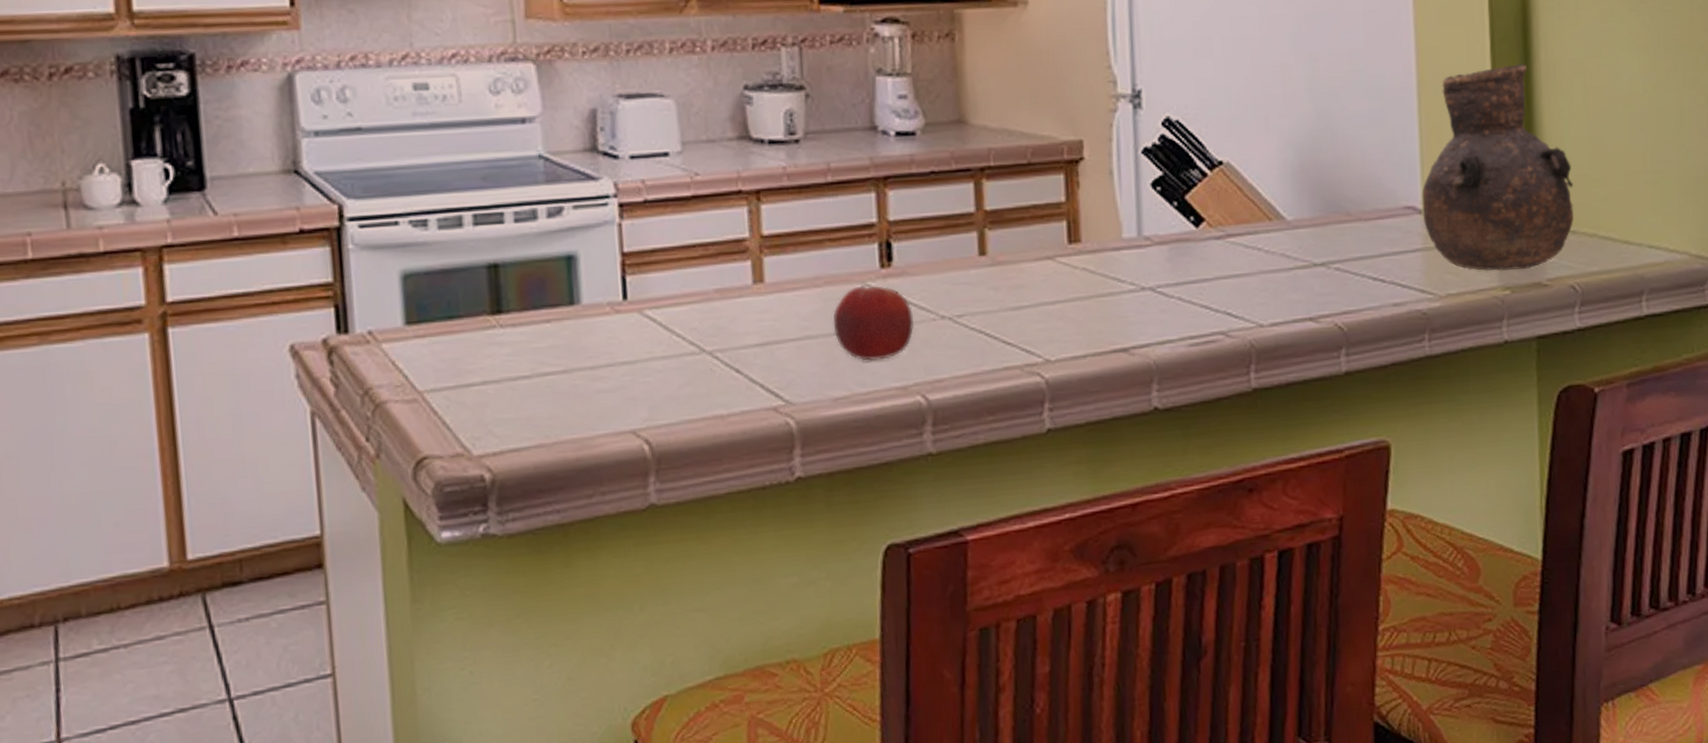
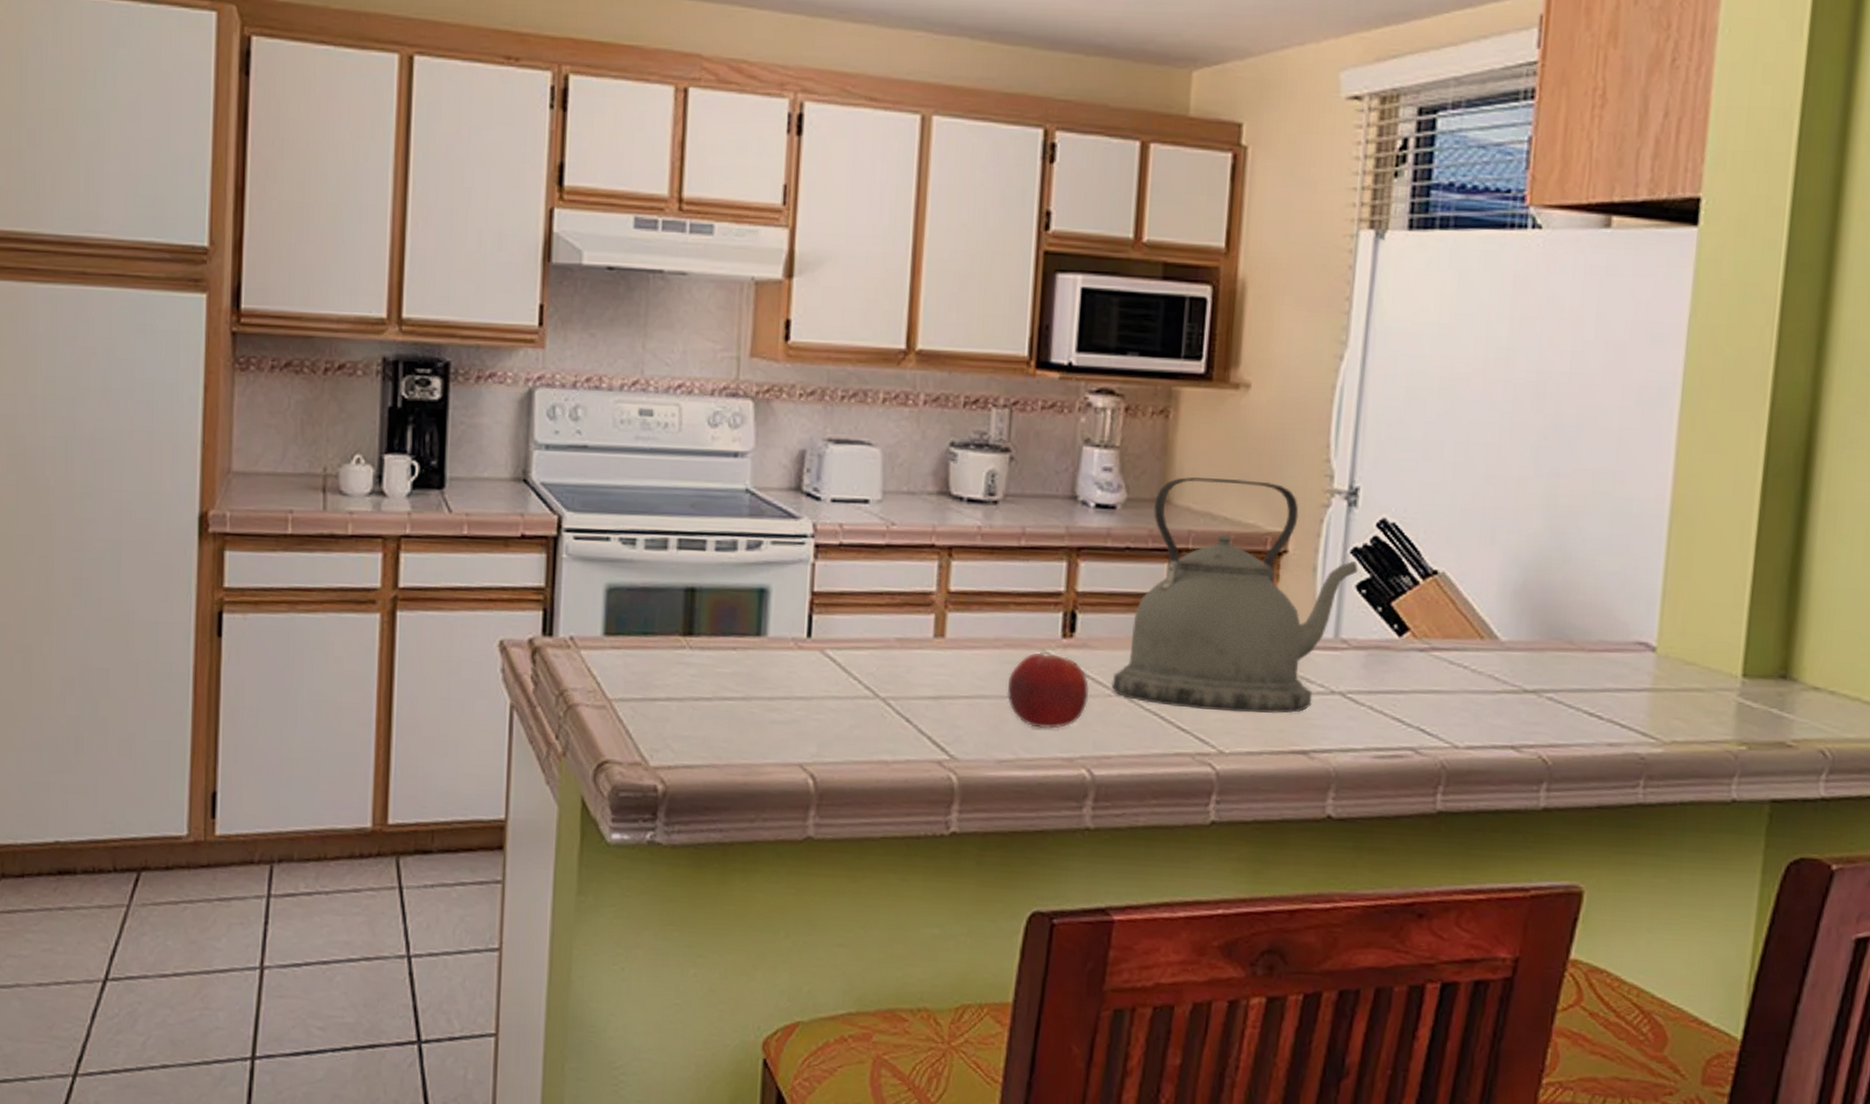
kettle: none [934,93,1151,322] -> present [1111,477,1358,714]
vase: present [1421,64,1574,272] -> none [1656,502,1840,726]

